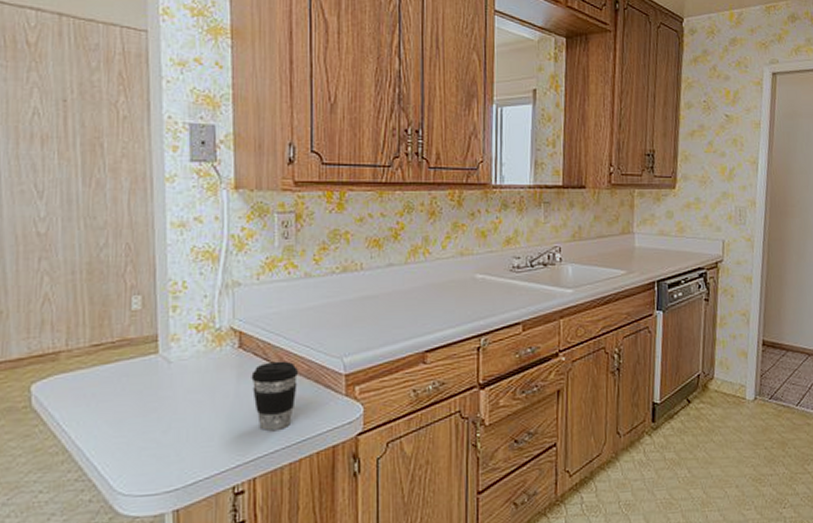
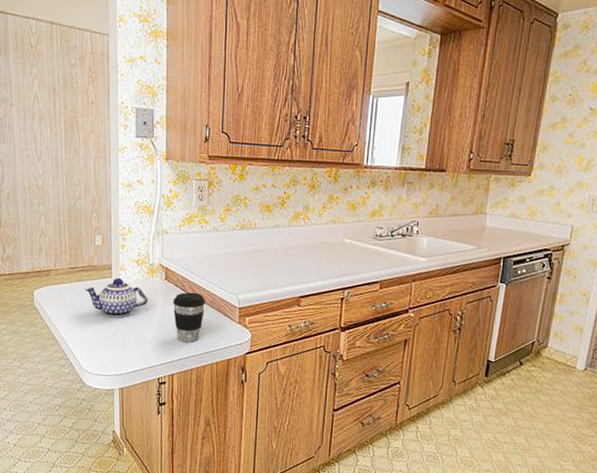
teapot: none [114,353,216,410] -> present [84,278,149,318]

